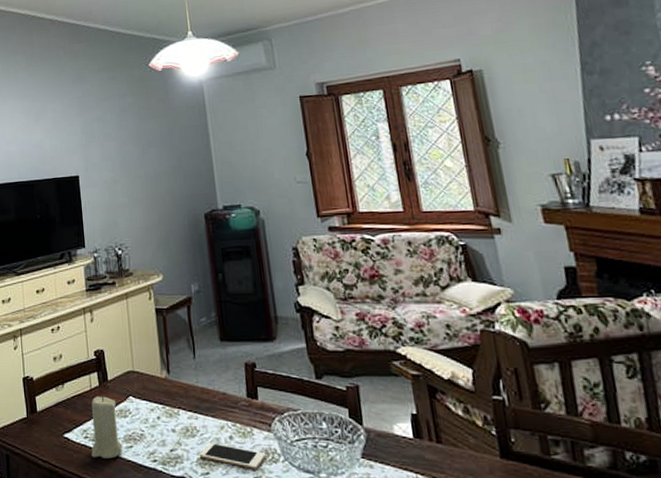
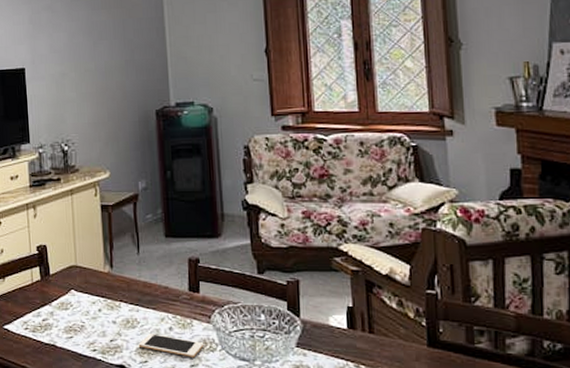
candle: present [91,396,123,459] -> none [31,289,63,348]

